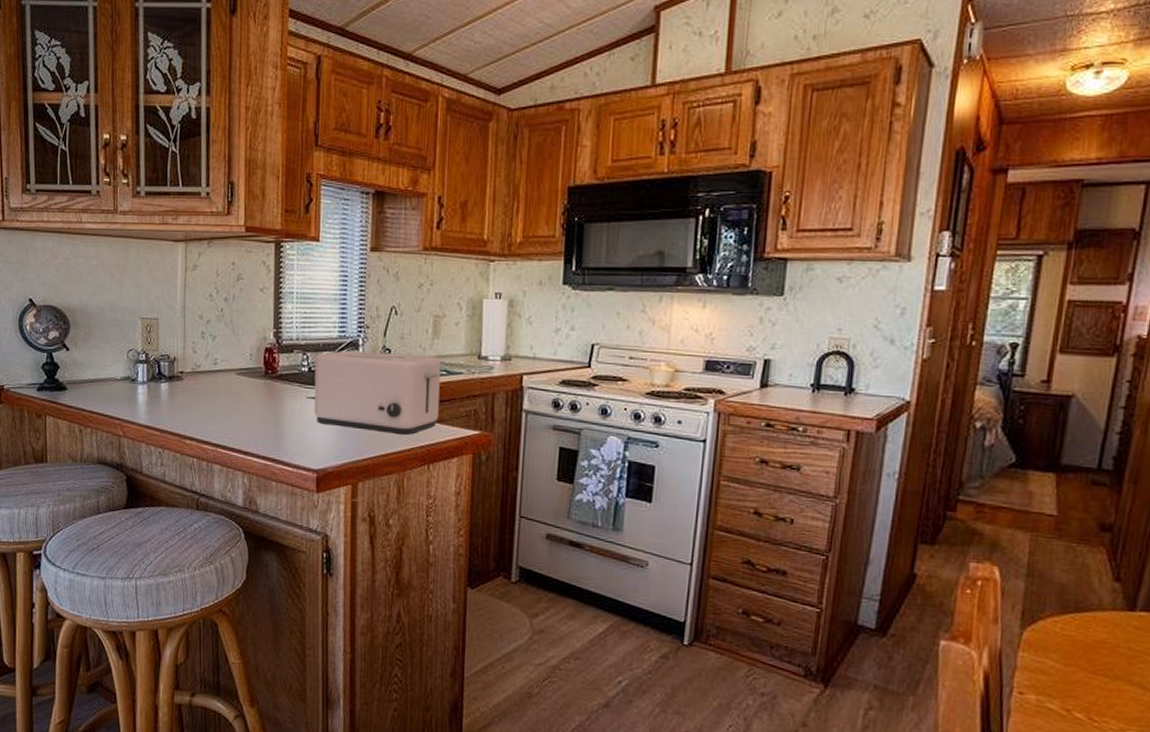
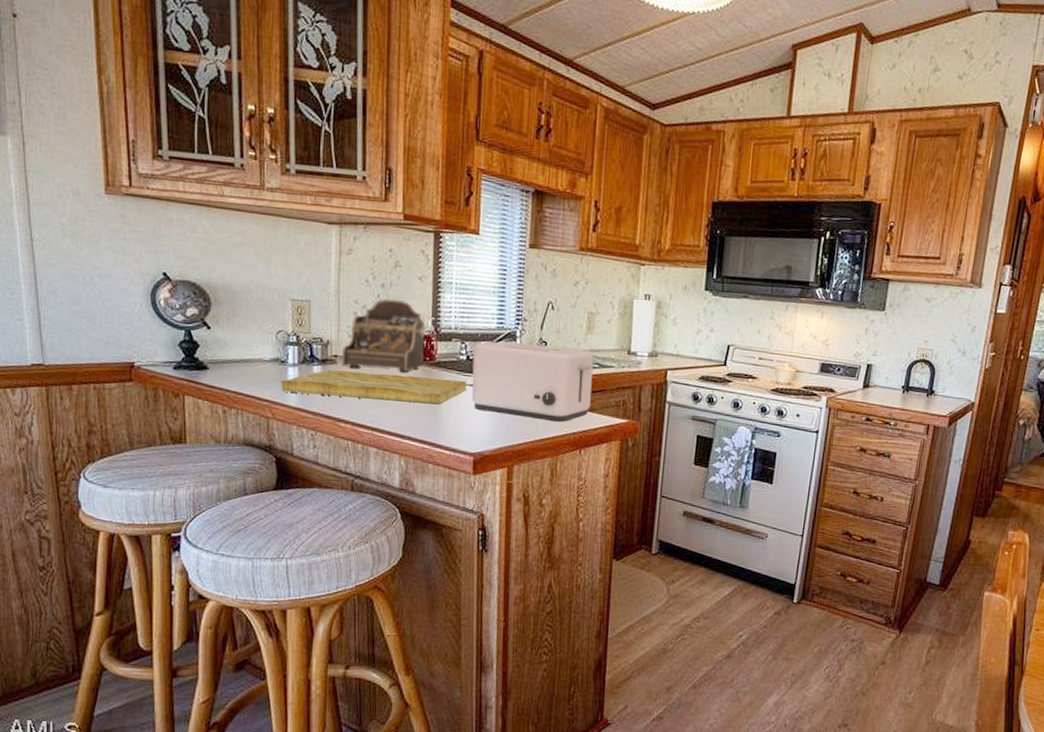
cutting board: none [131,386,309,419] -> present [281,370,467,405]
spice rack: none [187,312,267,387] -> present [342,299,425,372]

